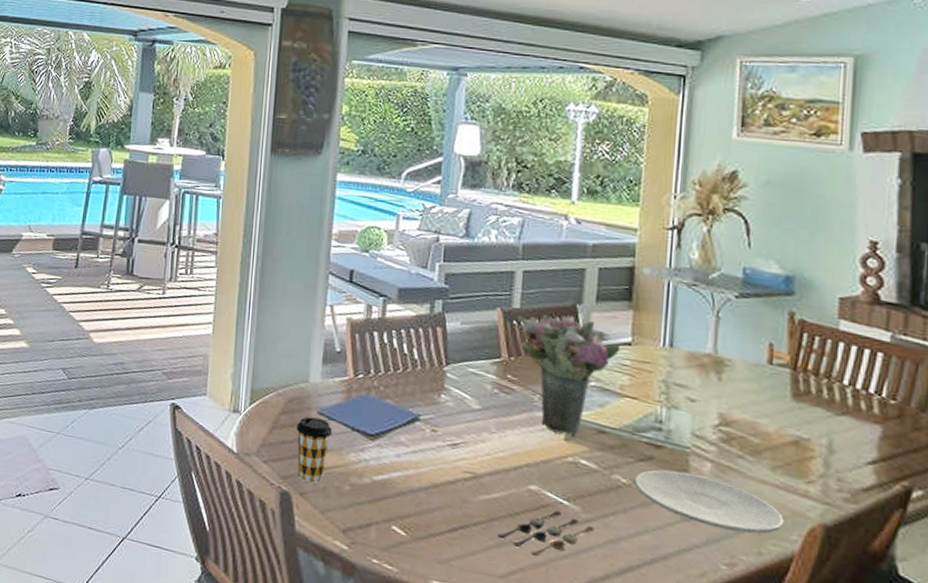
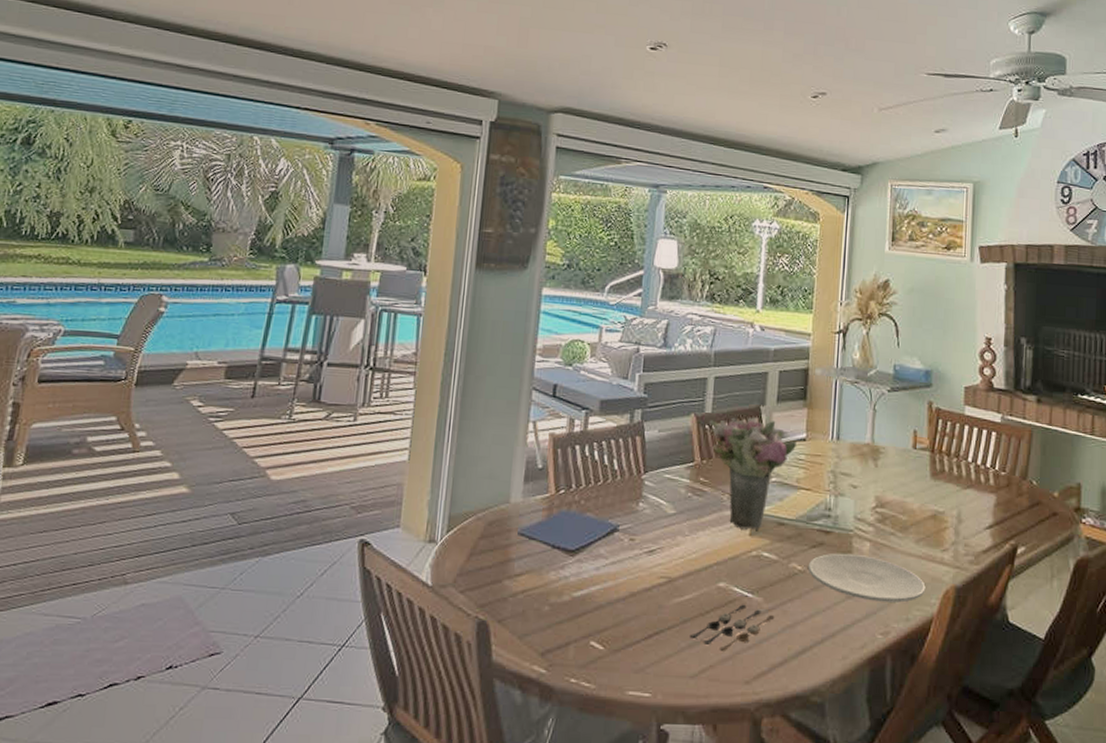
coffee cup: present [296,416,333,484] -> none [496,539,533,609]

